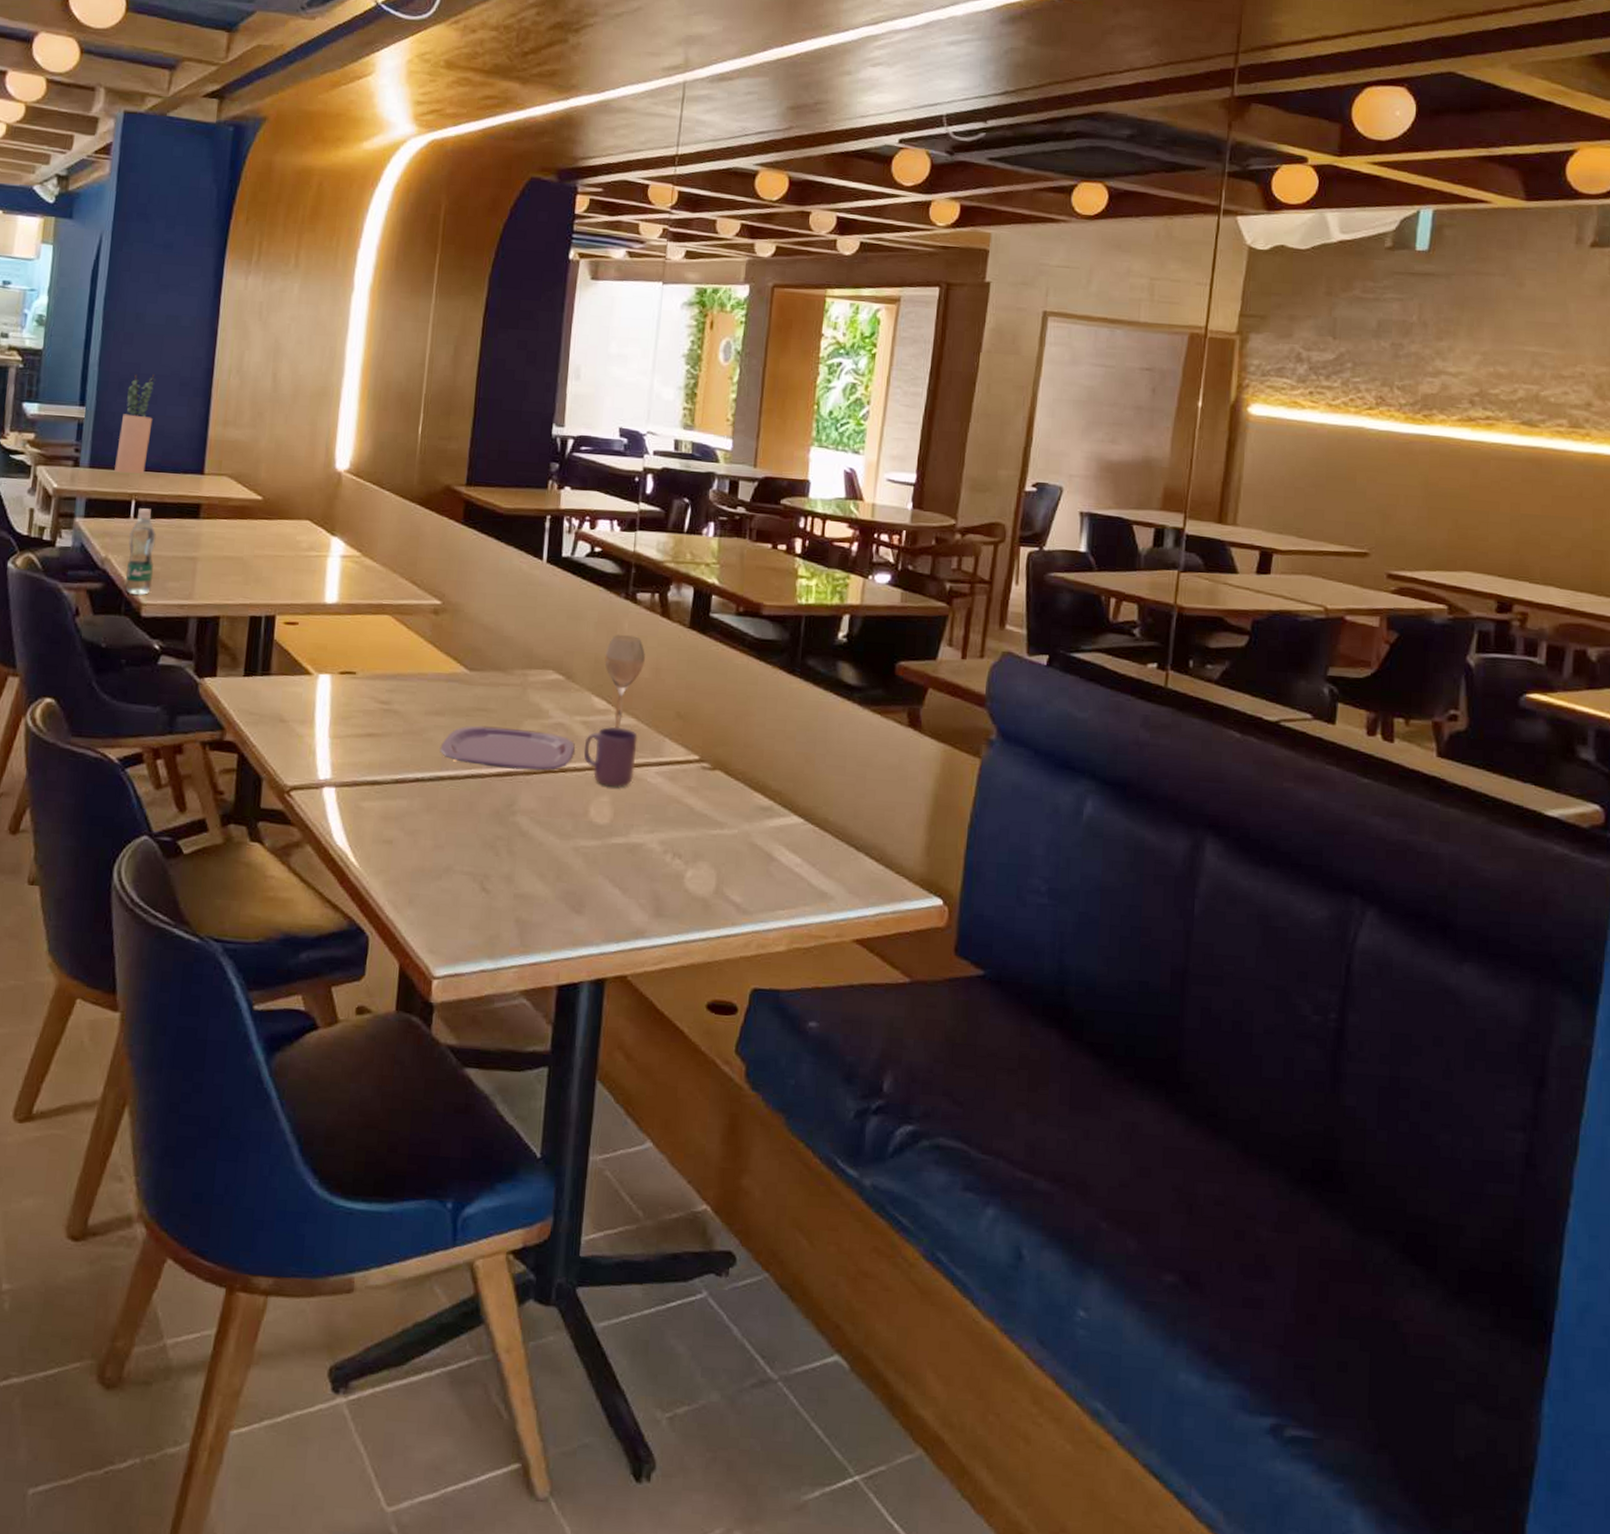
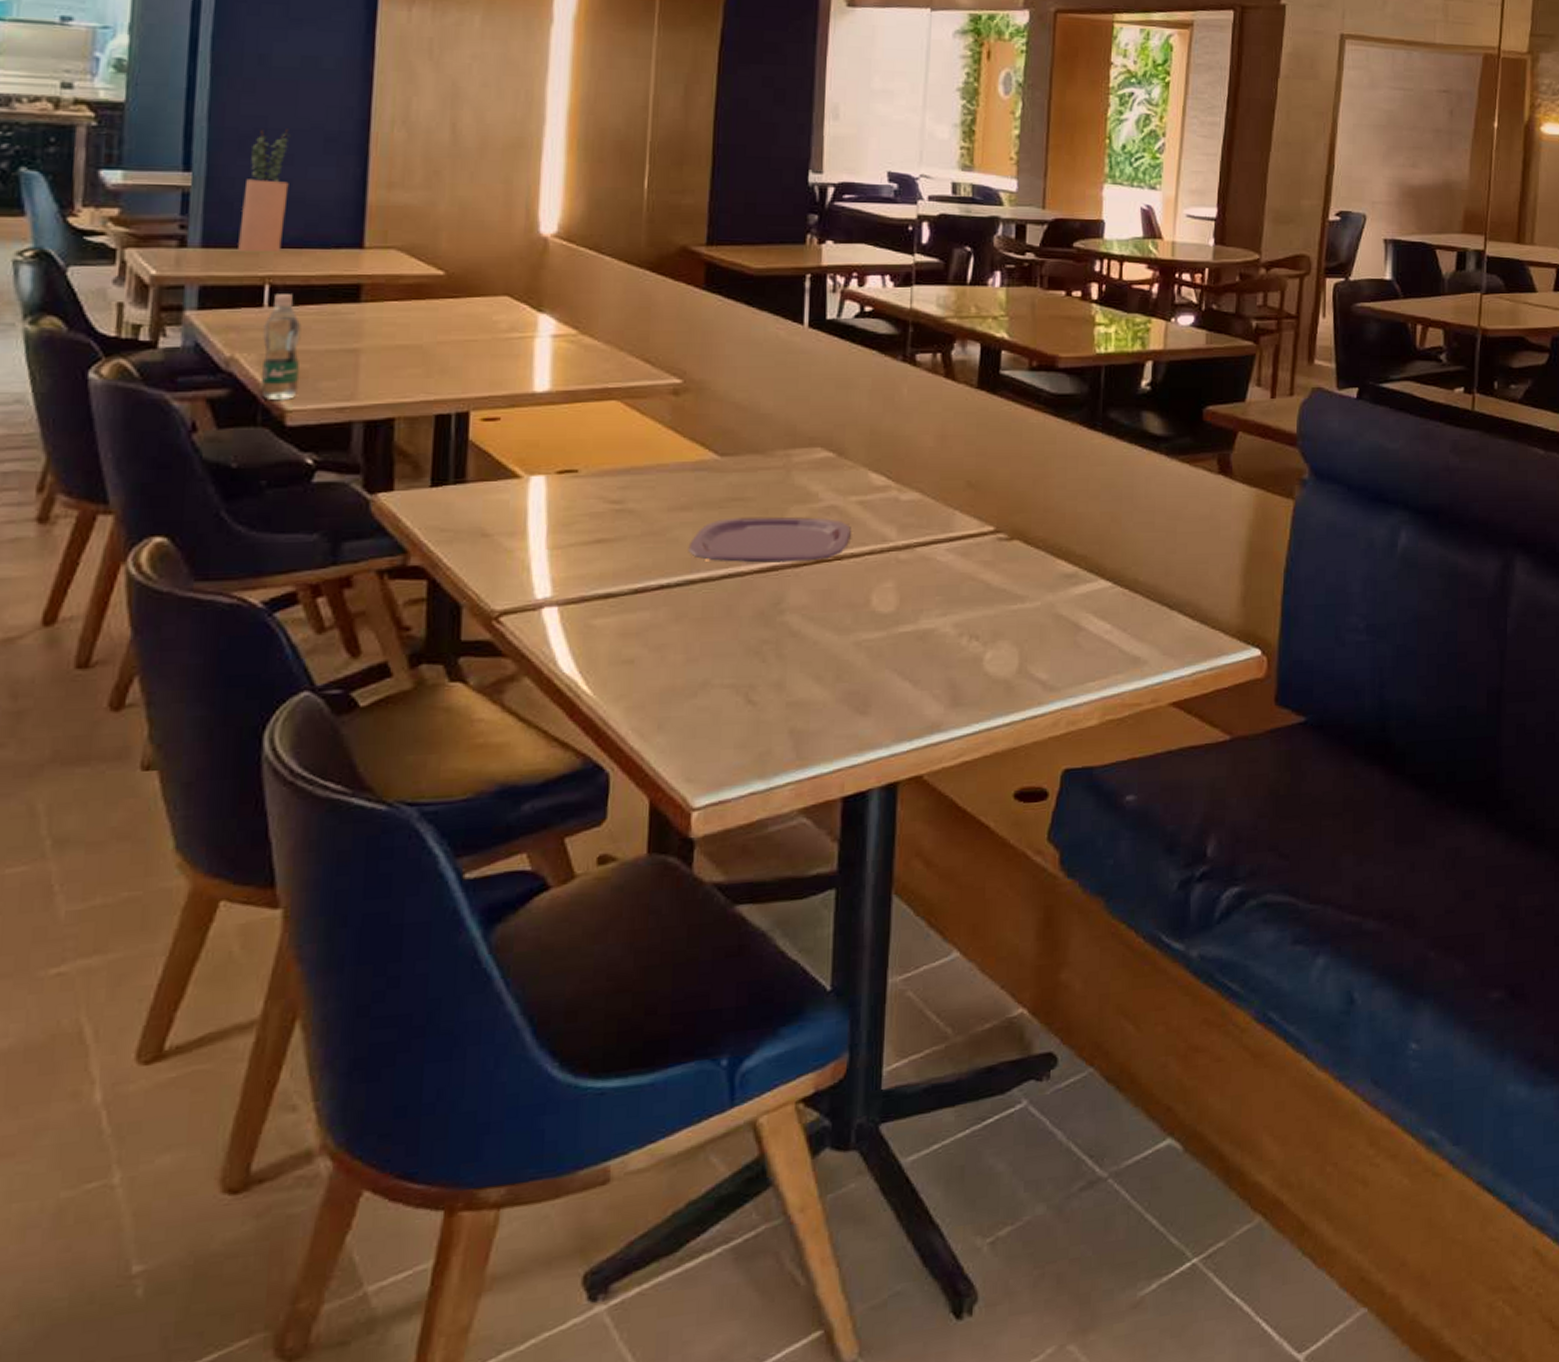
cup: present [583,727,638,787] -> none [861,504,924,570]
wineglass: present [604,635,645,729] -> none [882,402,928,506]

